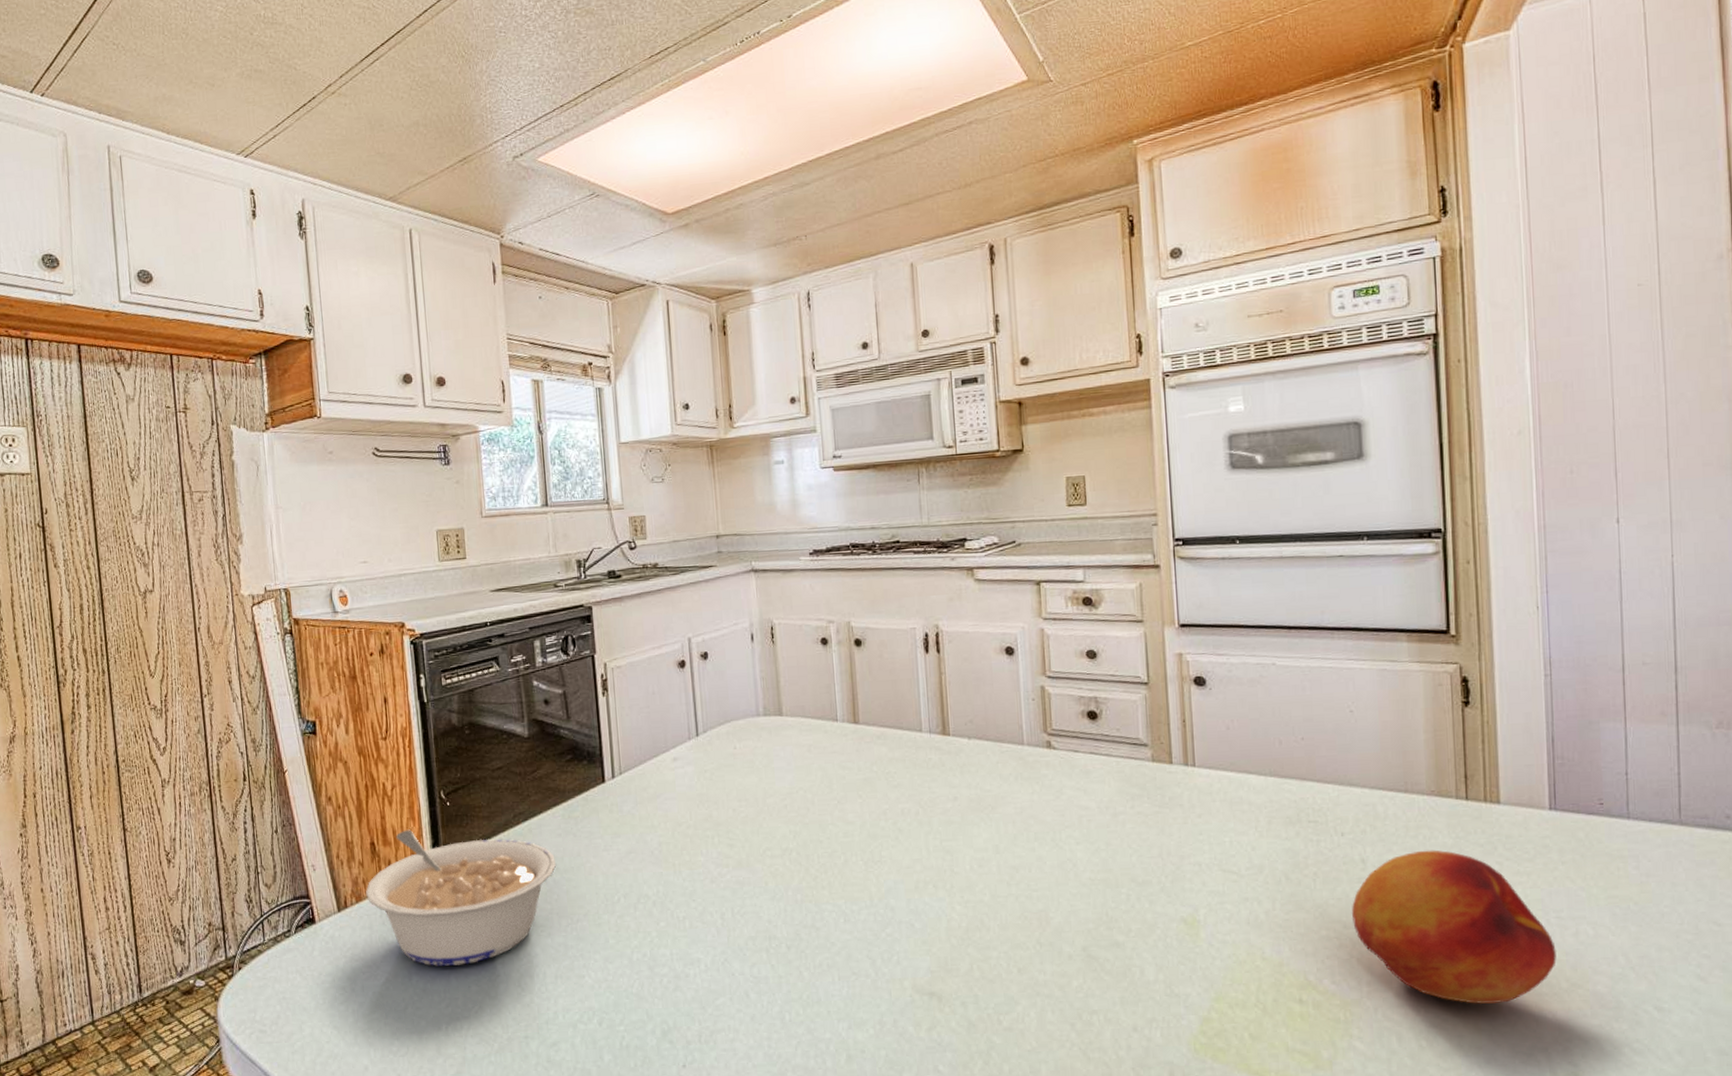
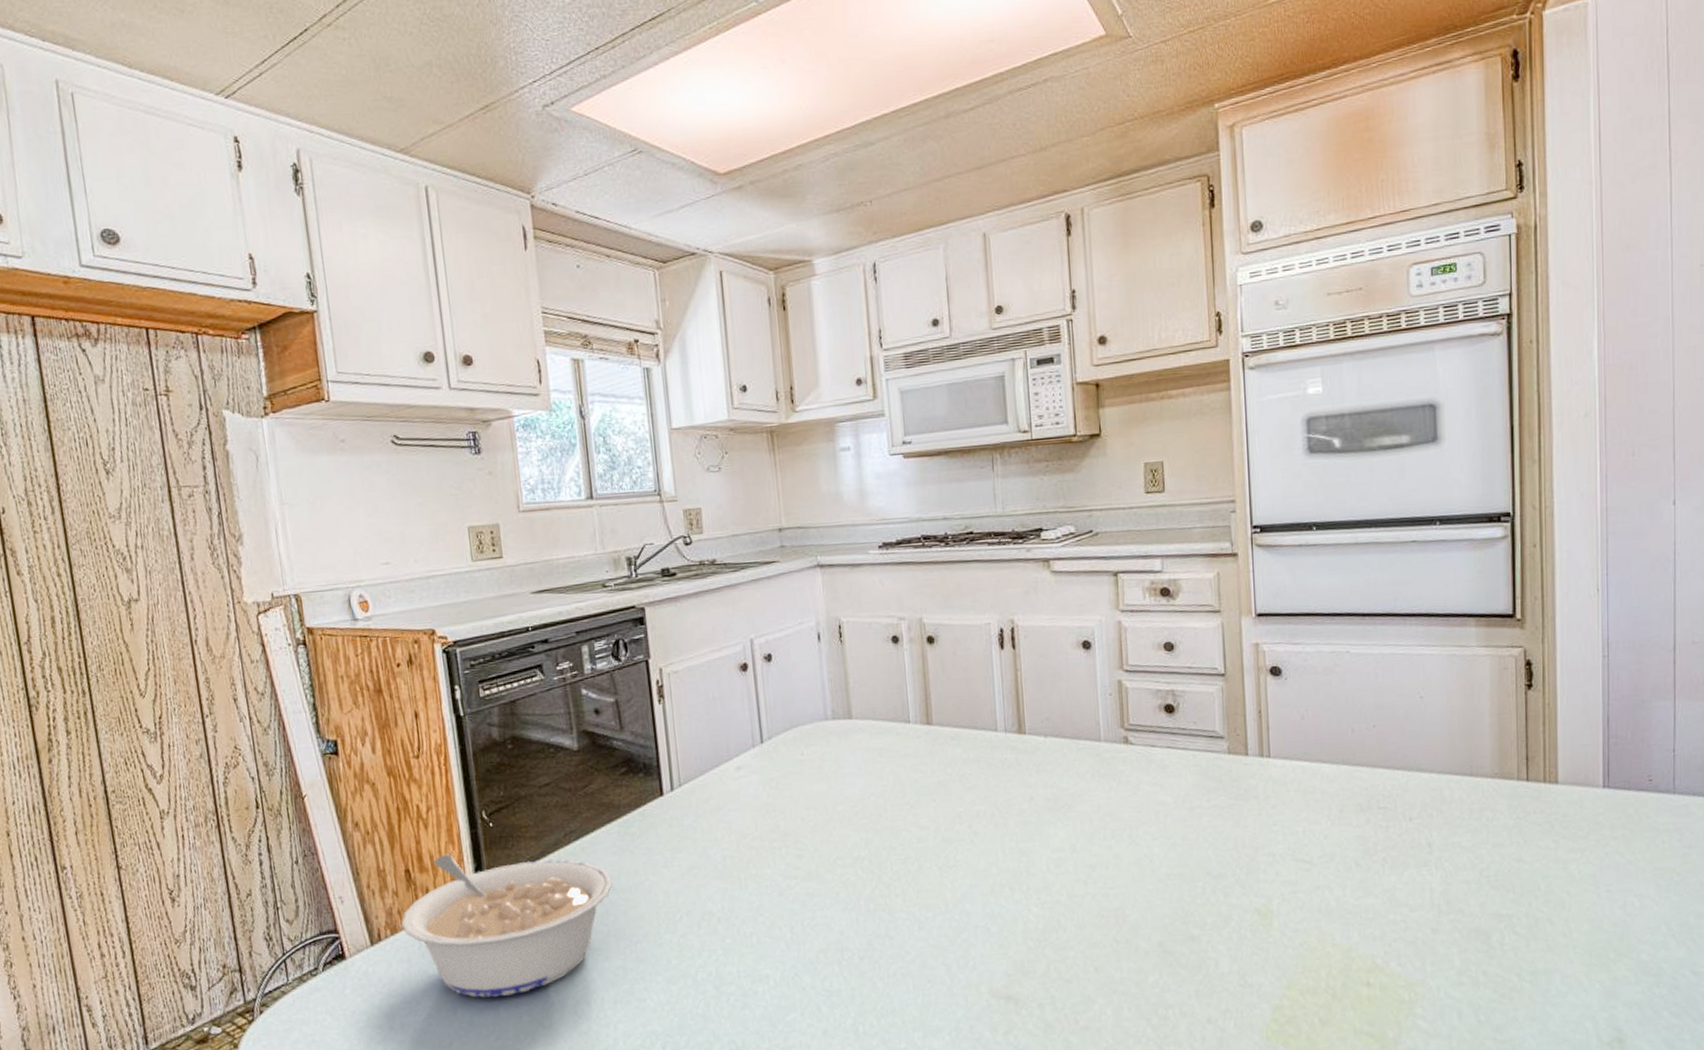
fruit: present [1351,850,1556,1004] -> none [1417,831,1605,978]

